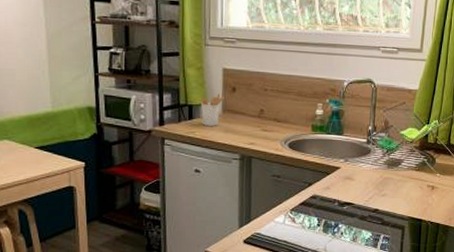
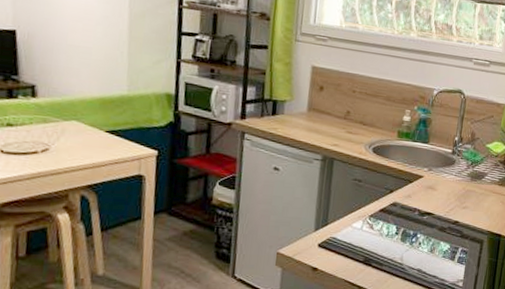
utensil holder: present [200,93,224,126] -> none [286,91,311,124]

